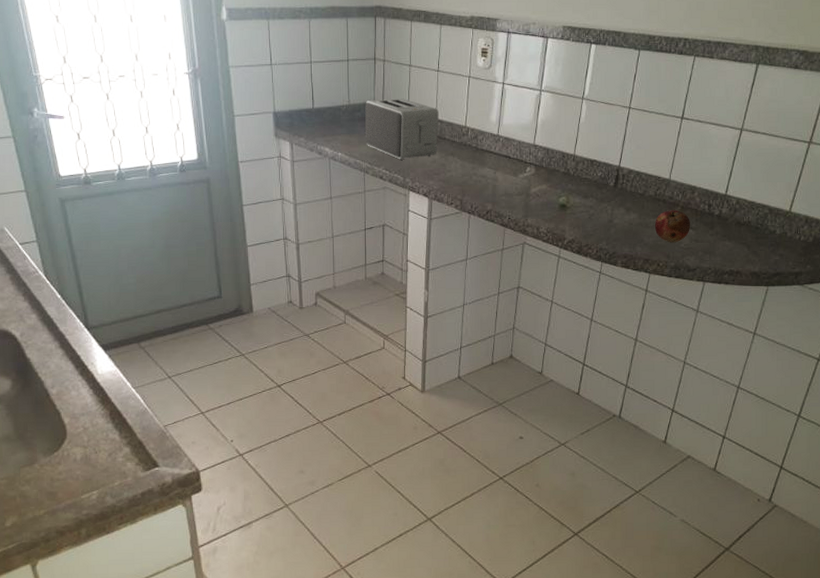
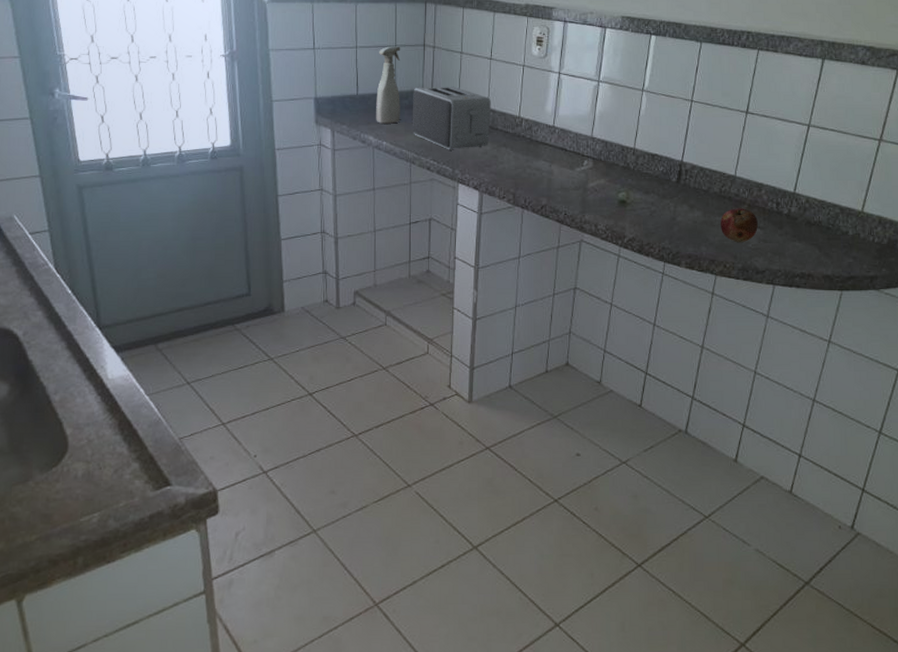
spray bottle: none [331,60,354,136] -> present [376,46,401,124]

